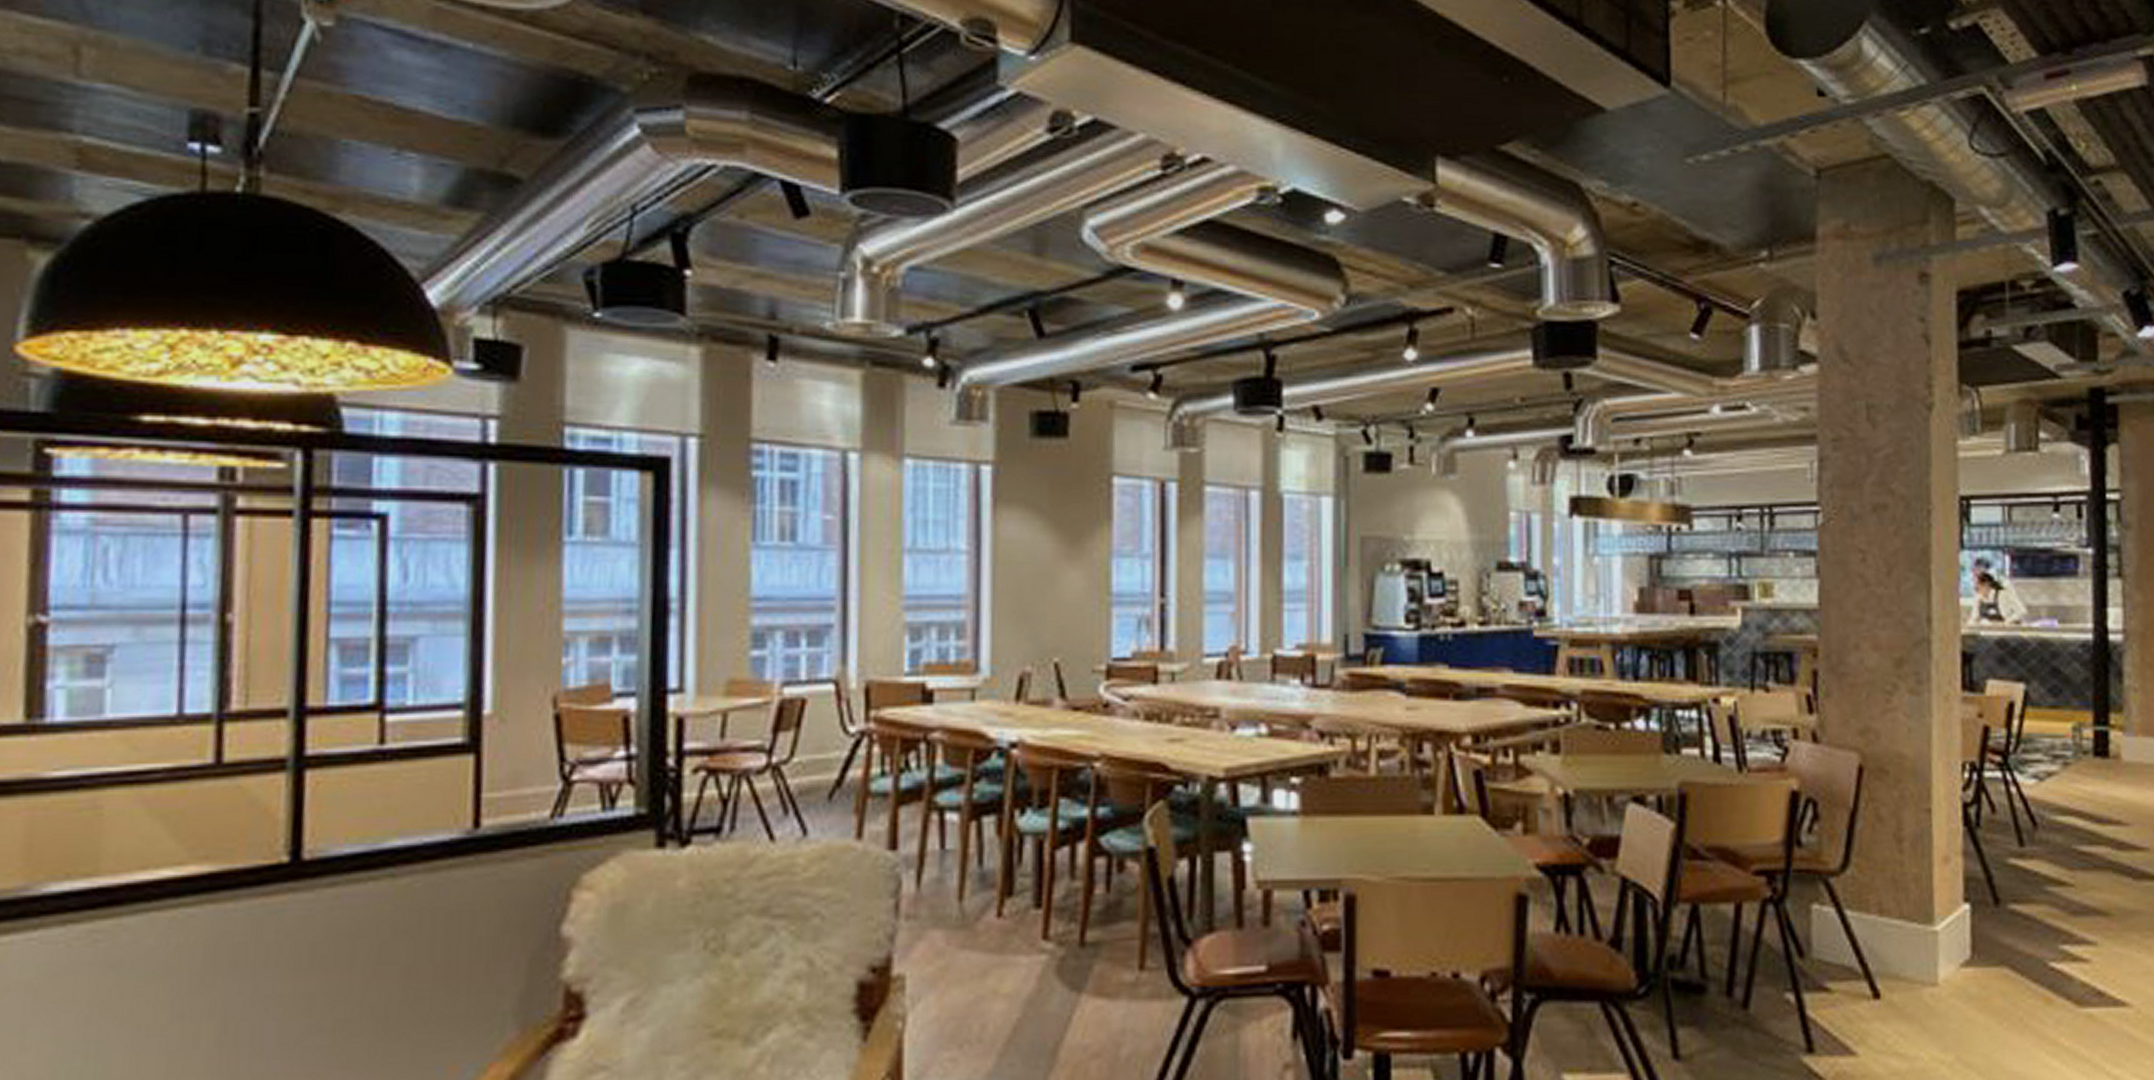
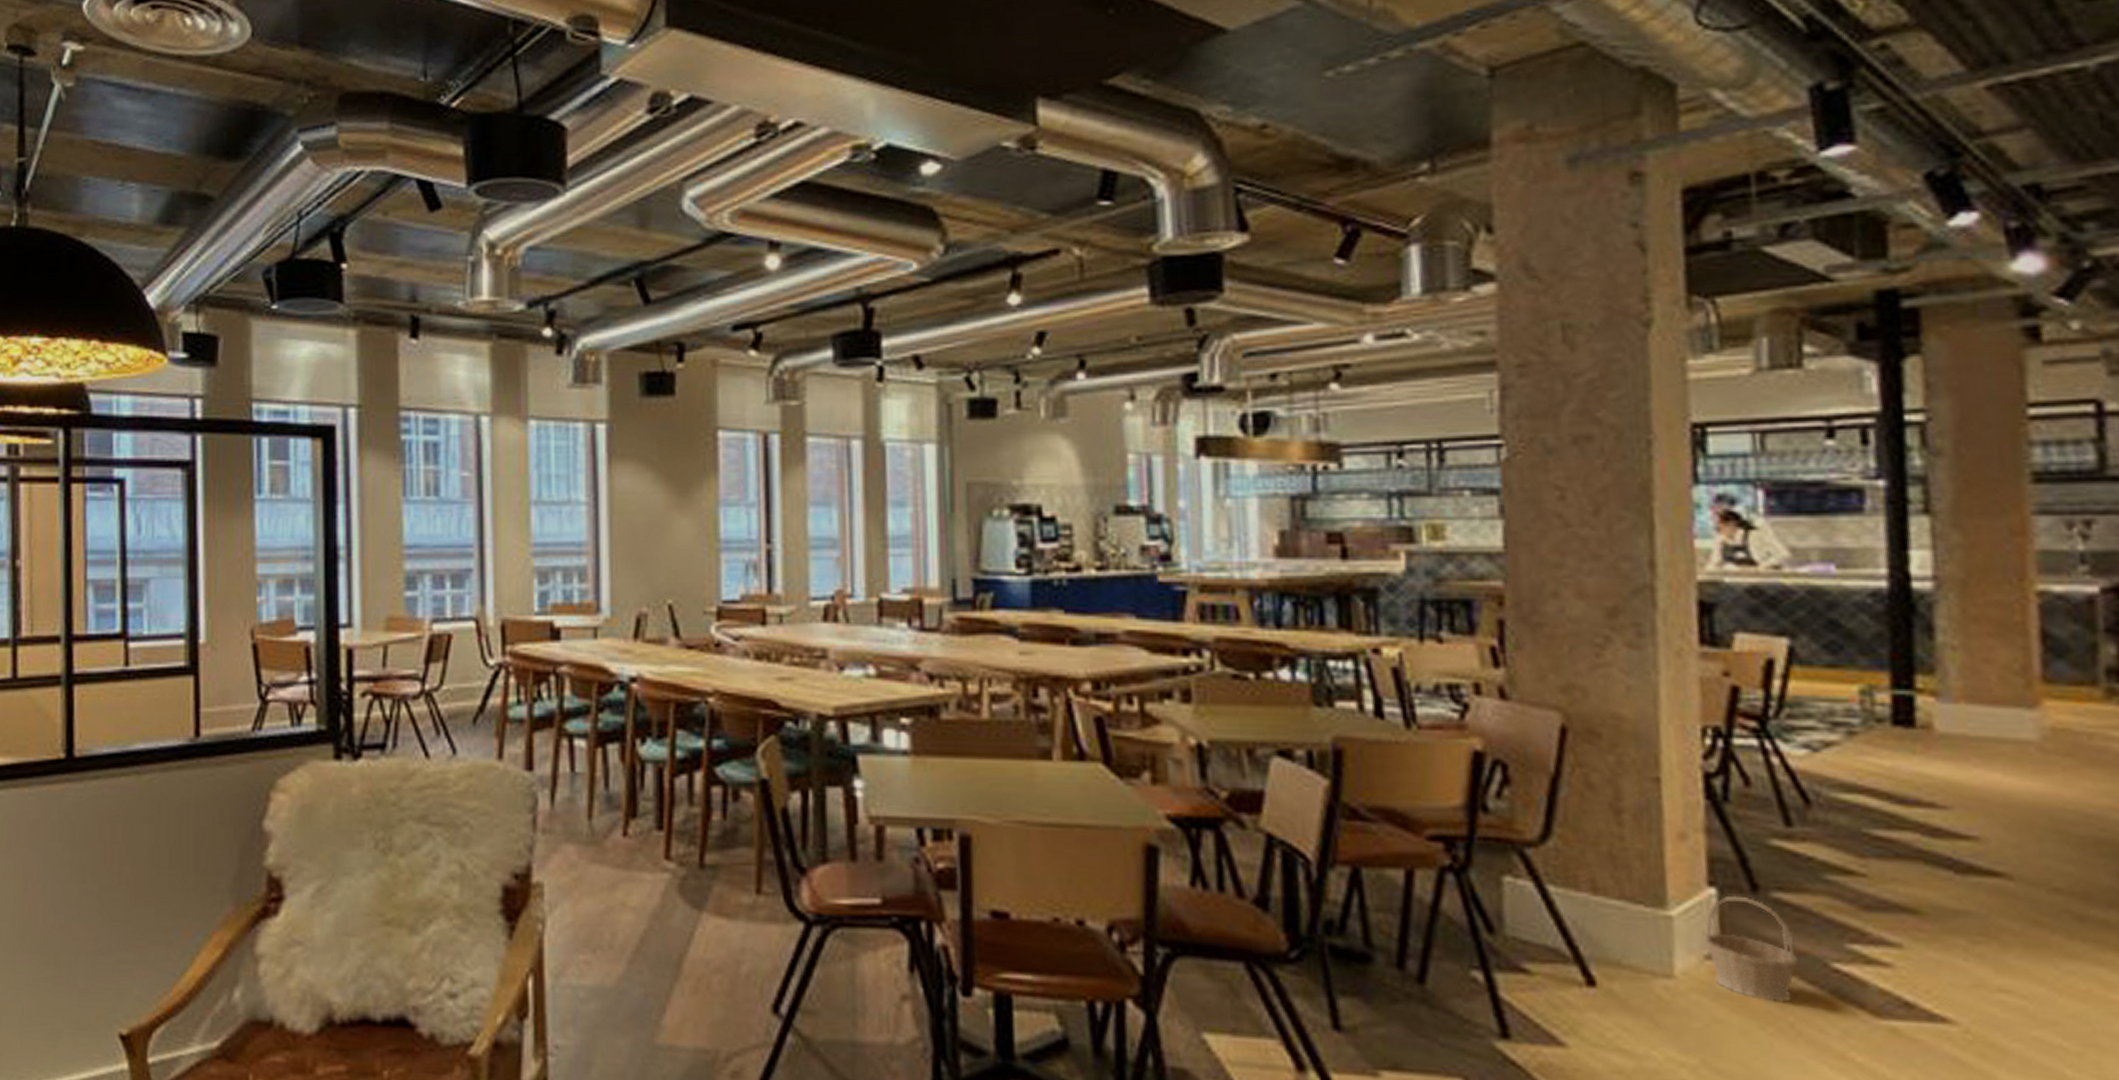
basket: none [1960,909,2027,1000] -> present [1704,895,1800,1003]

